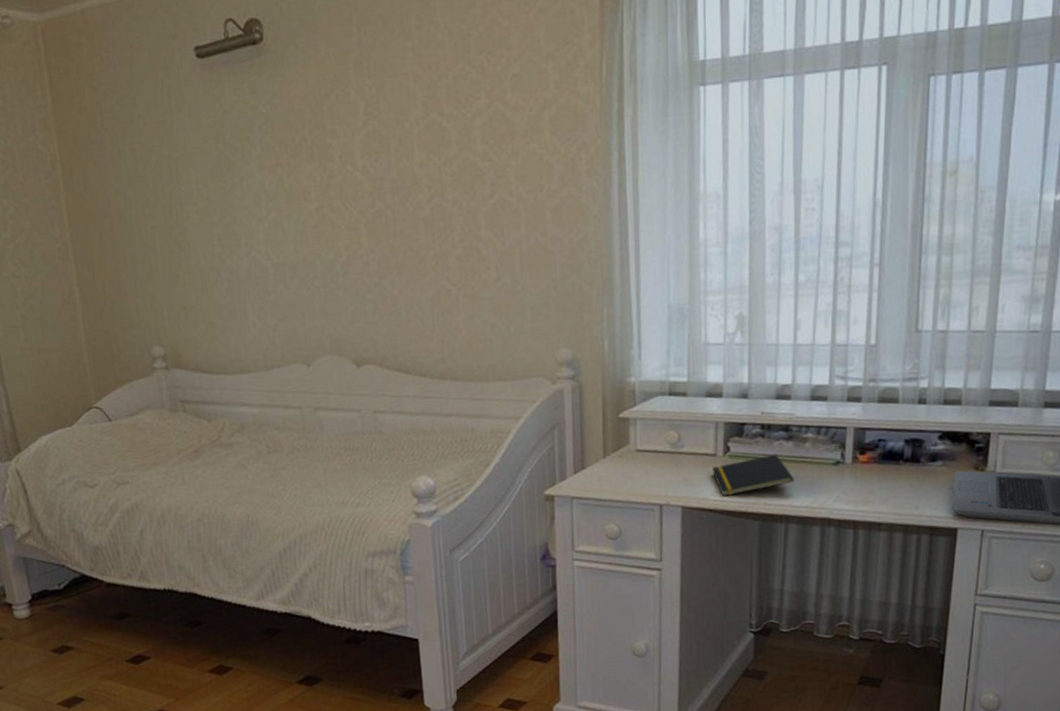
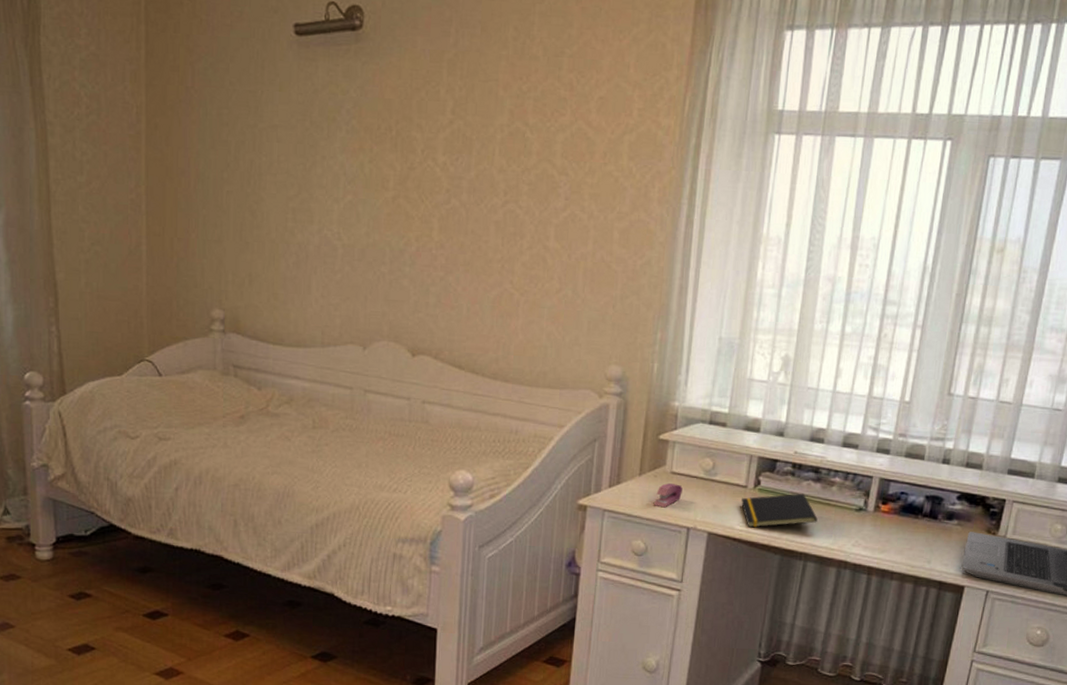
stapler: none [623,461,650,488] -> present [654,483,683,508]

